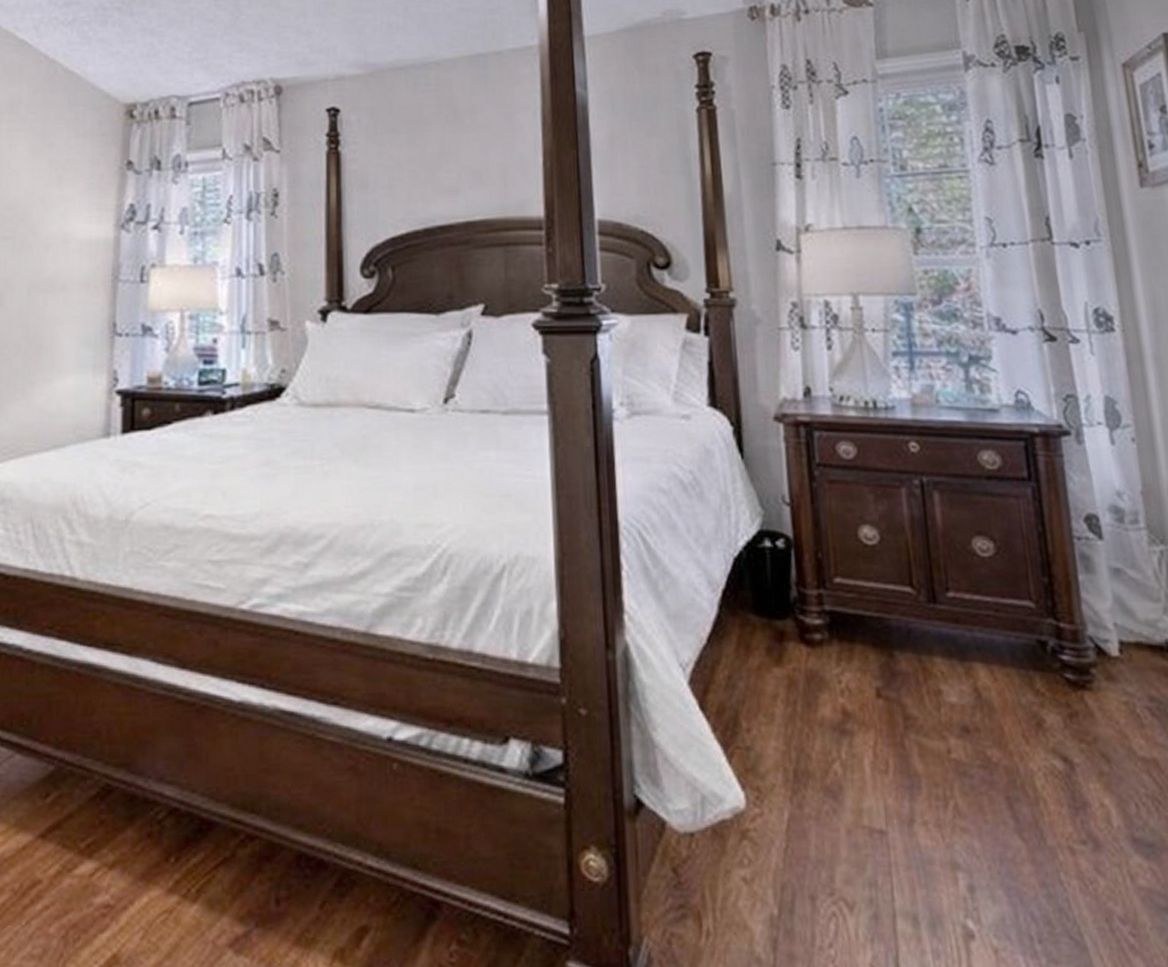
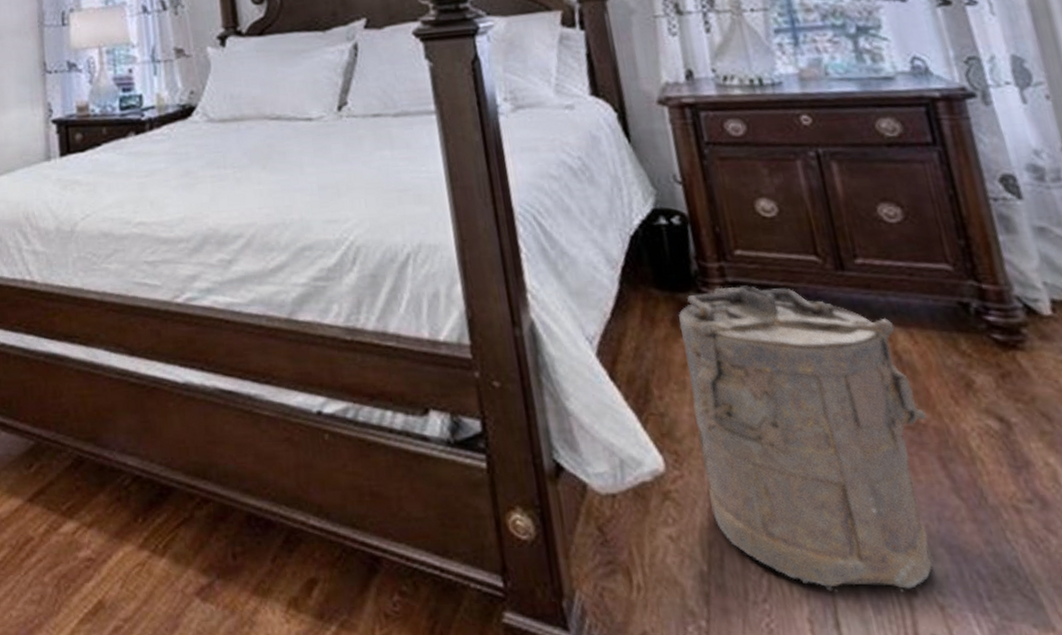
laundry hamper: none [774,615,999,936] -> present [678,285,934,592]

